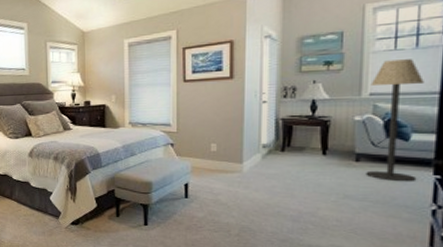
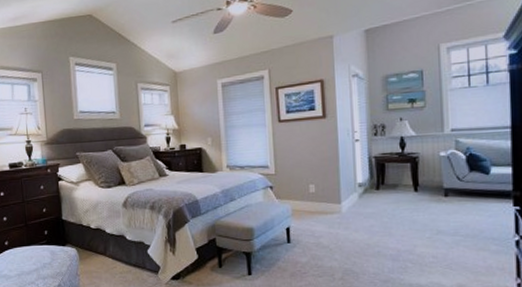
floor lamp: present [366,59,426,182] -> none [451,96,500,215]

